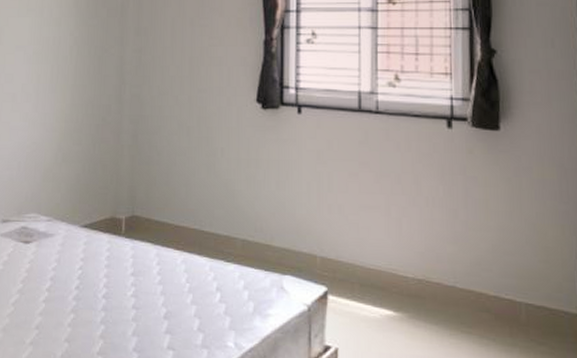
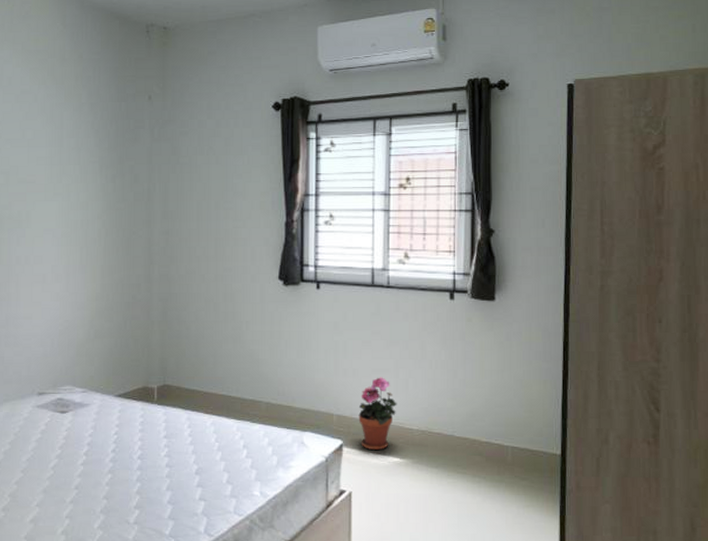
potted plant: none [345,215,389,301] -> present [358,377,397,451]

